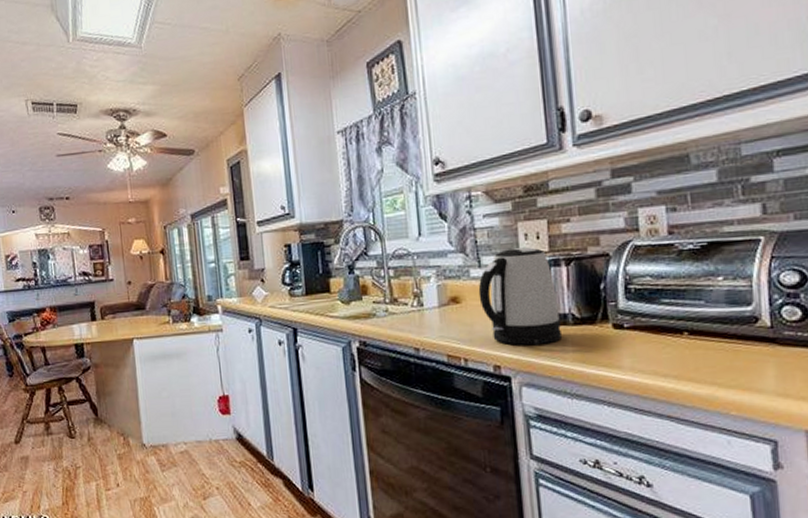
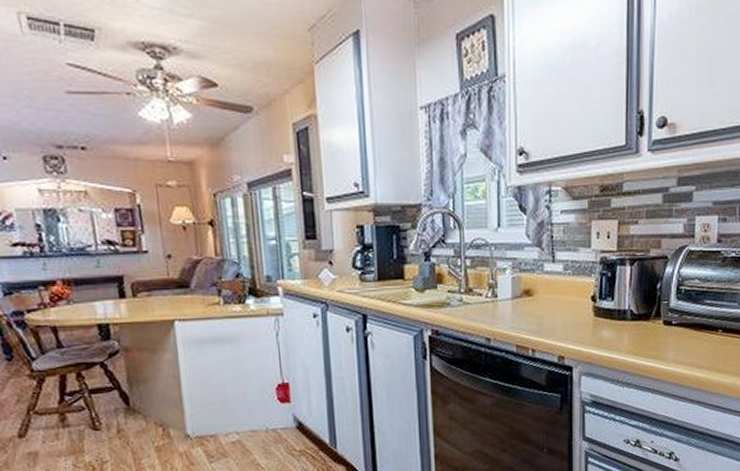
kettle: present [478,246,562,346] -> none [550,244,620,338]

